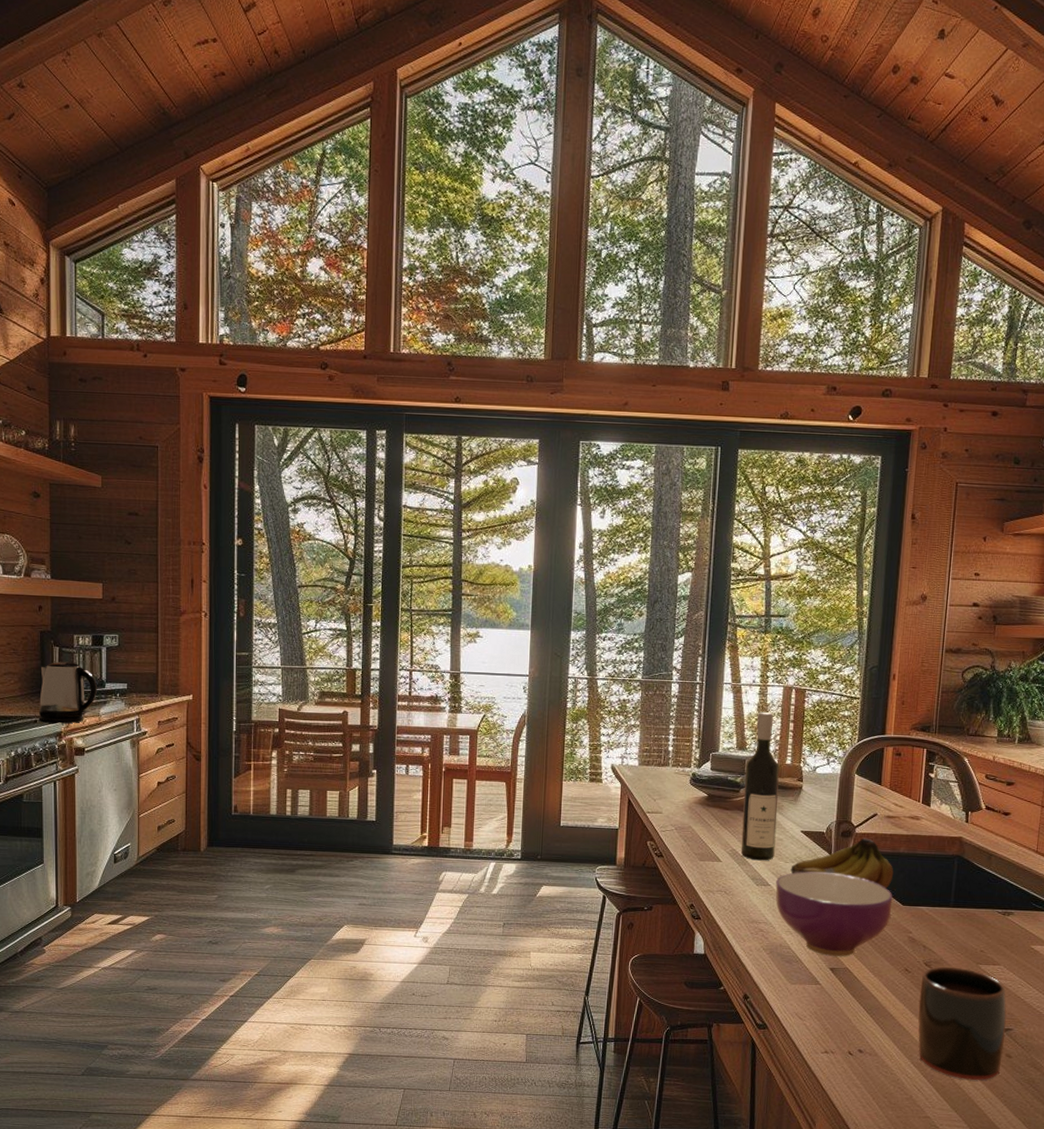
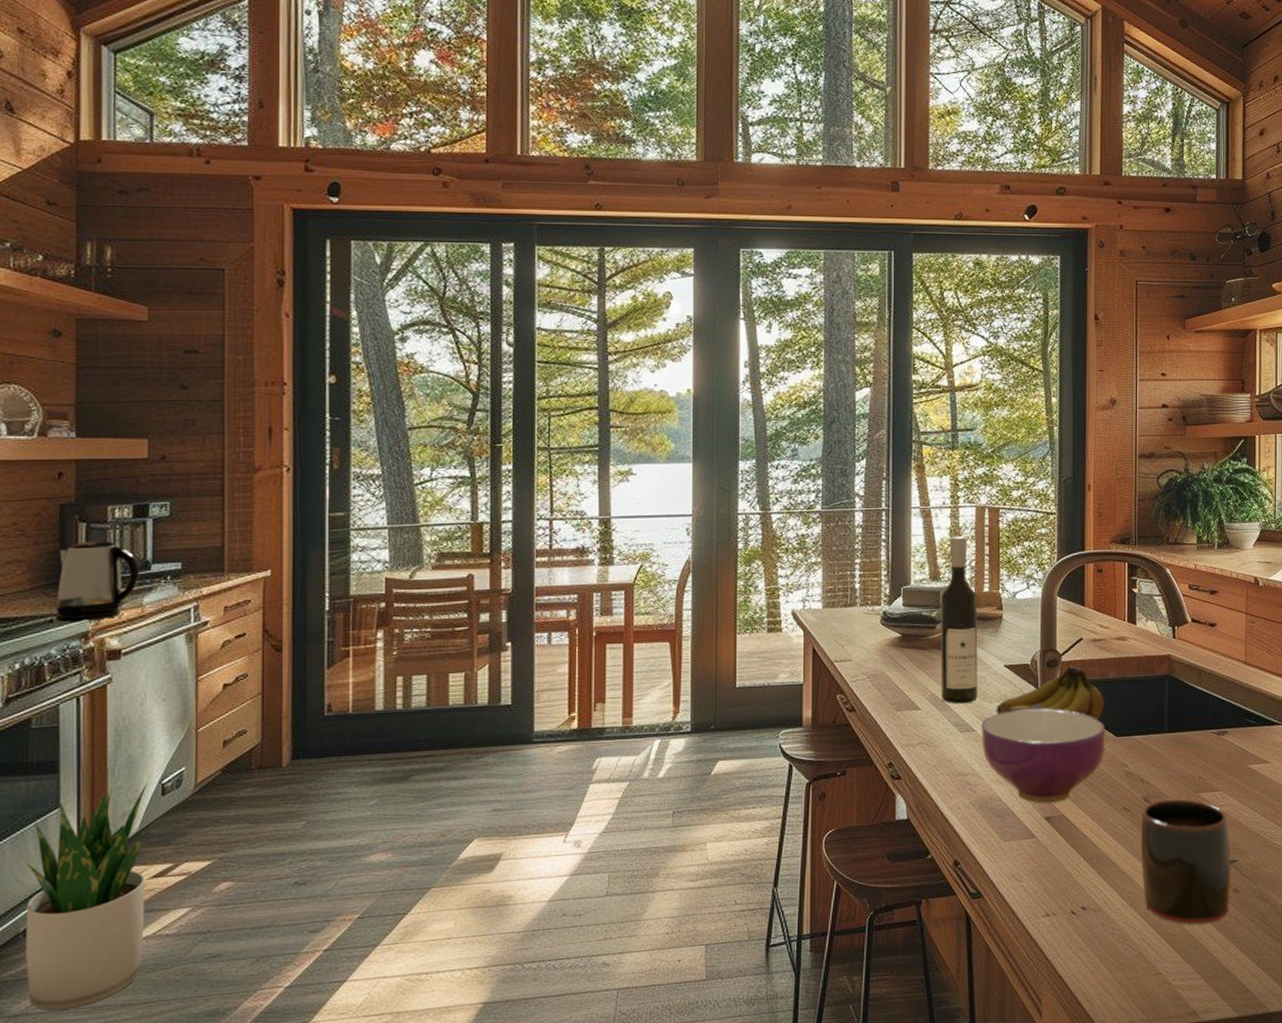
planter: none [20,852,104,1013] -> present [25,783,147,1011]

